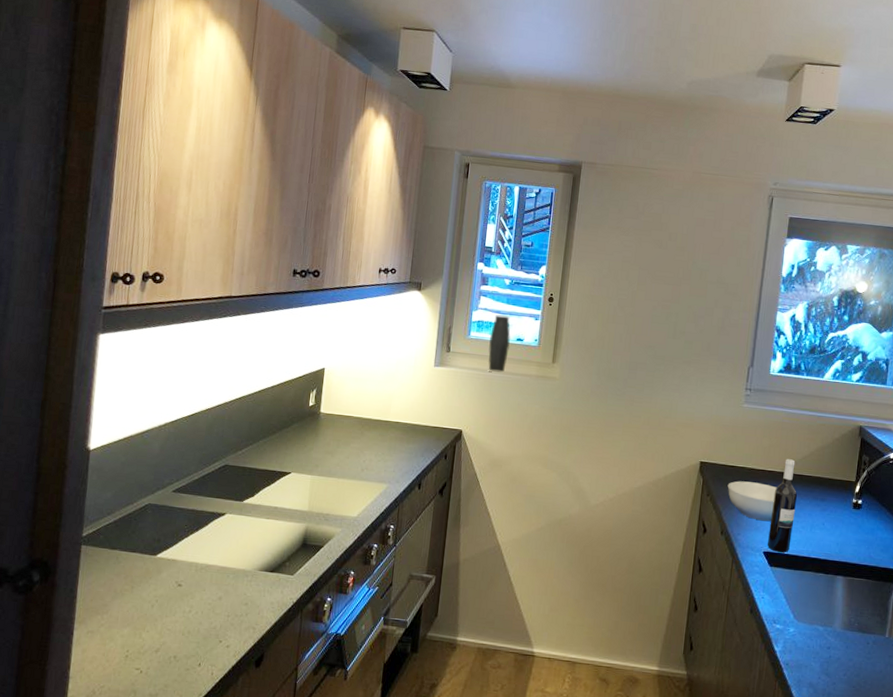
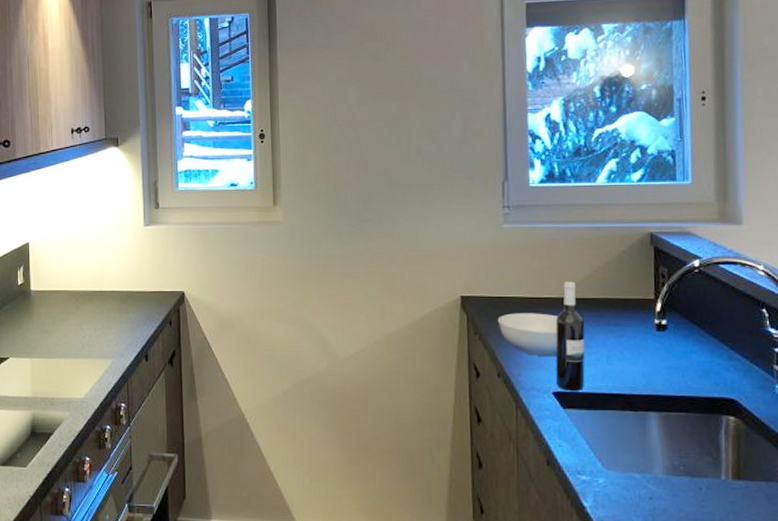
vase: present [488,315,511,373] -> none [200,161,224,224]

